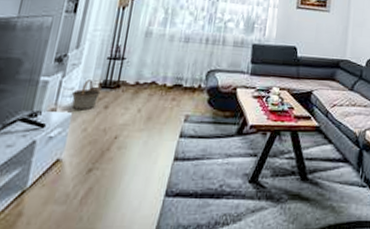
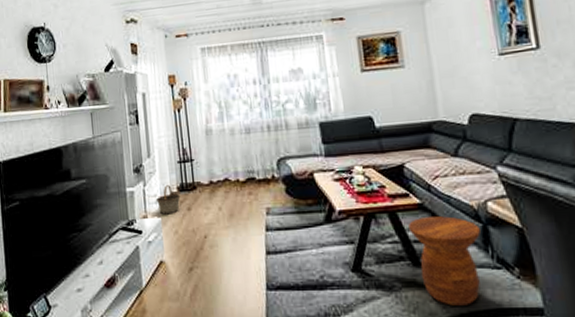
side table: none [304,138,357,218] -> present [408,216,481,306]

